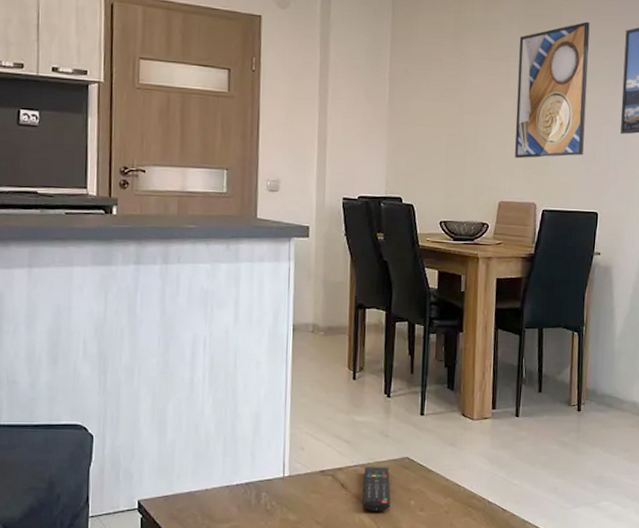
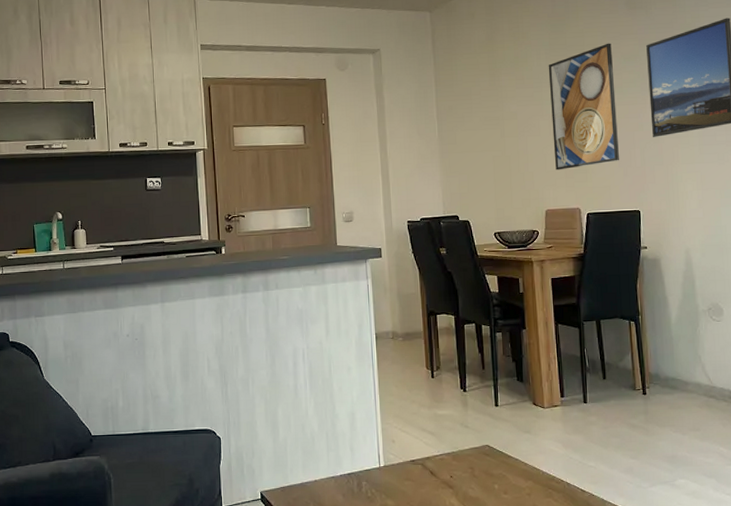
remote control: present [363,466,391,512] -> none [450,454,476,496]

